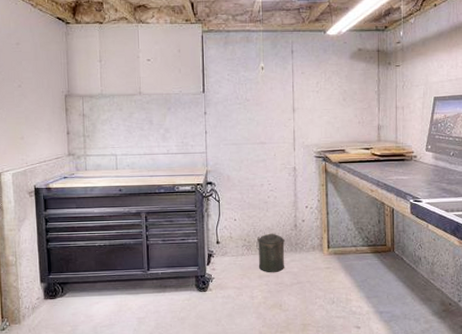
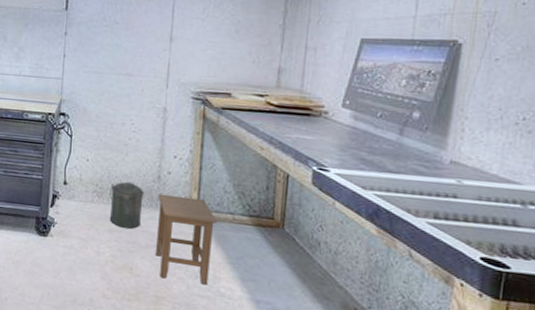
stool: none [296,238,345,309] -> present [156,193,218,285]

